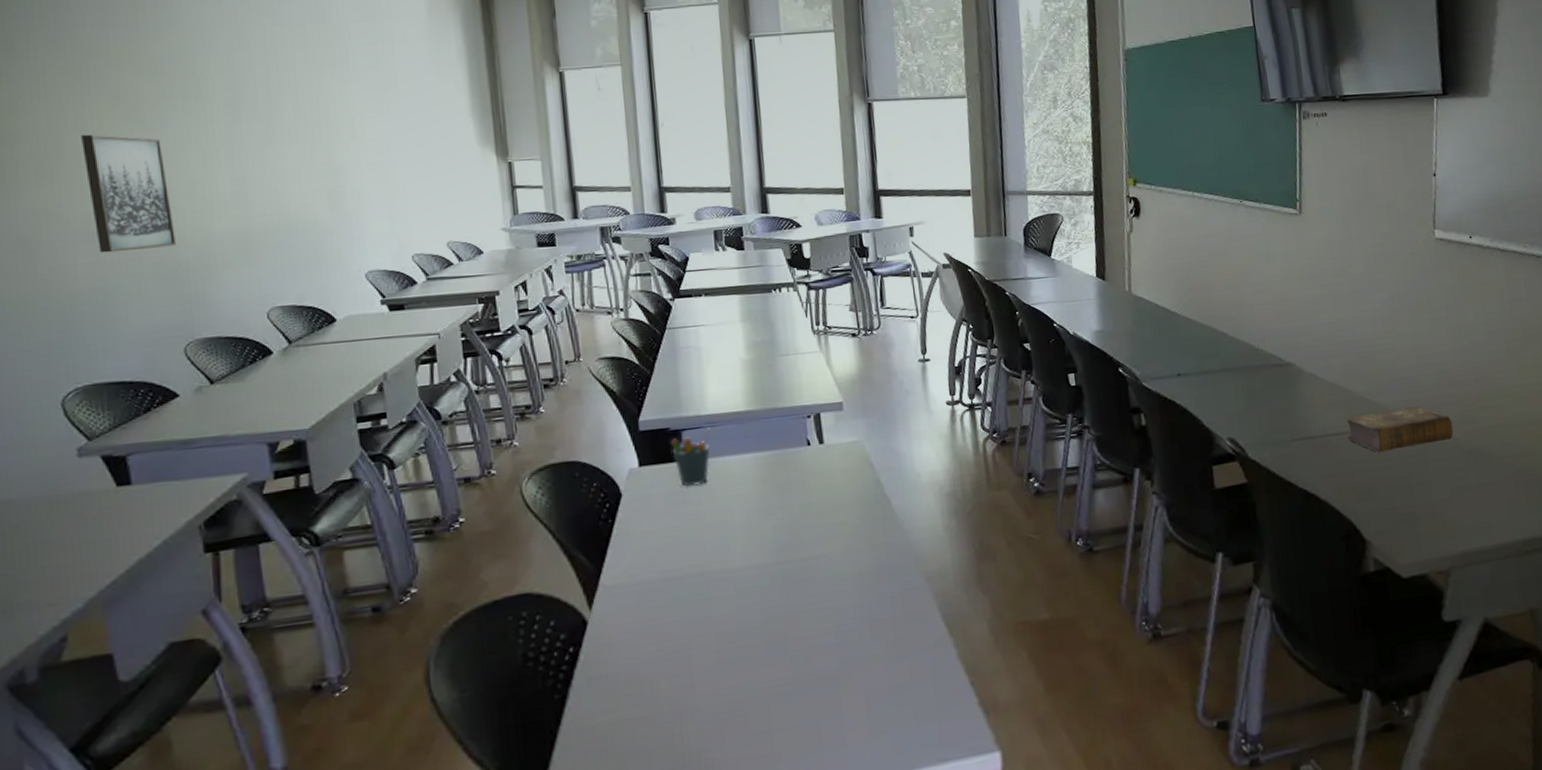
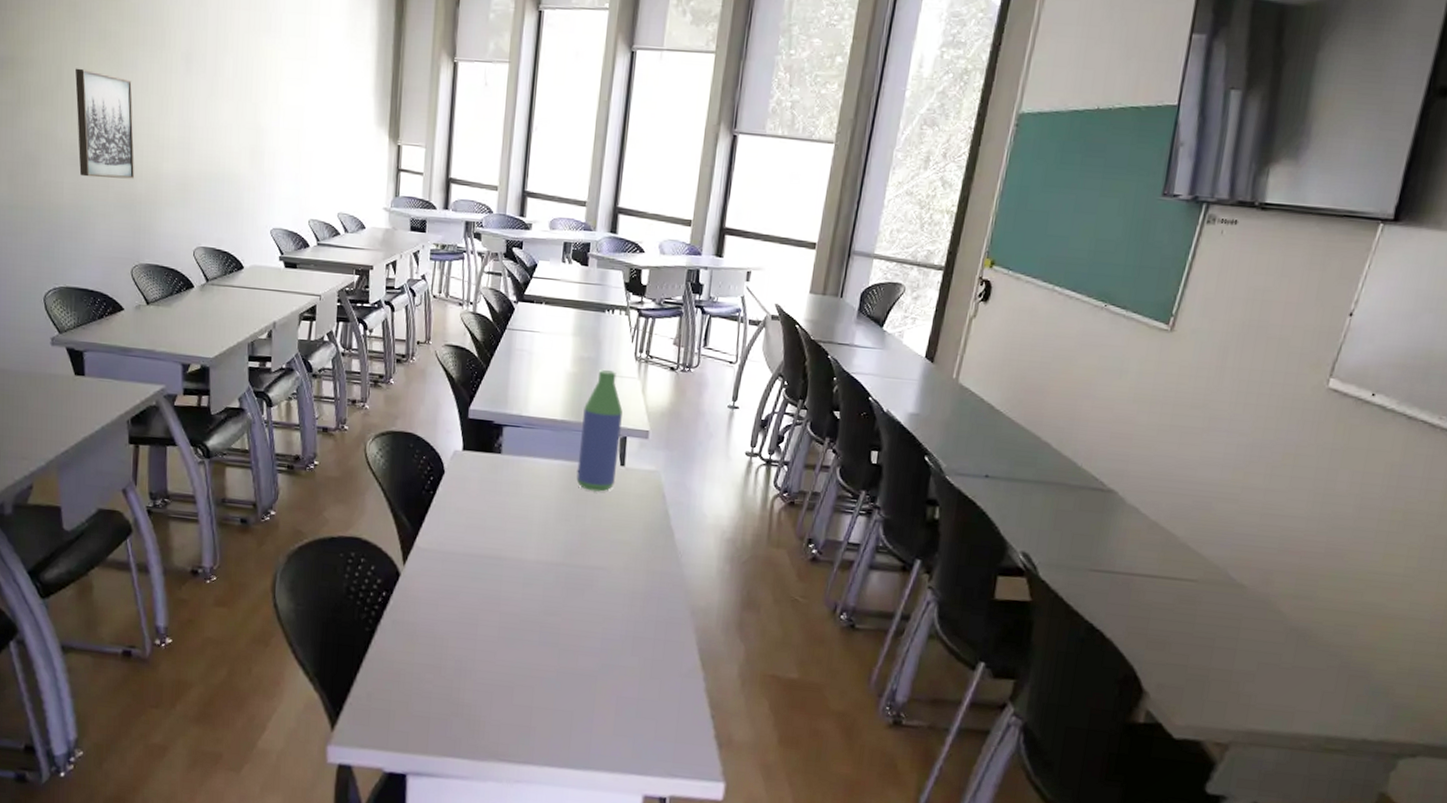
pen holder: present [670,427,710,487] -> none [492,428,528,479]
bottle: none [768,348,818,478] -> present [576,369,623,492]
book: present [1345,407,1454,452] -> none [1154,561,1283,612]

